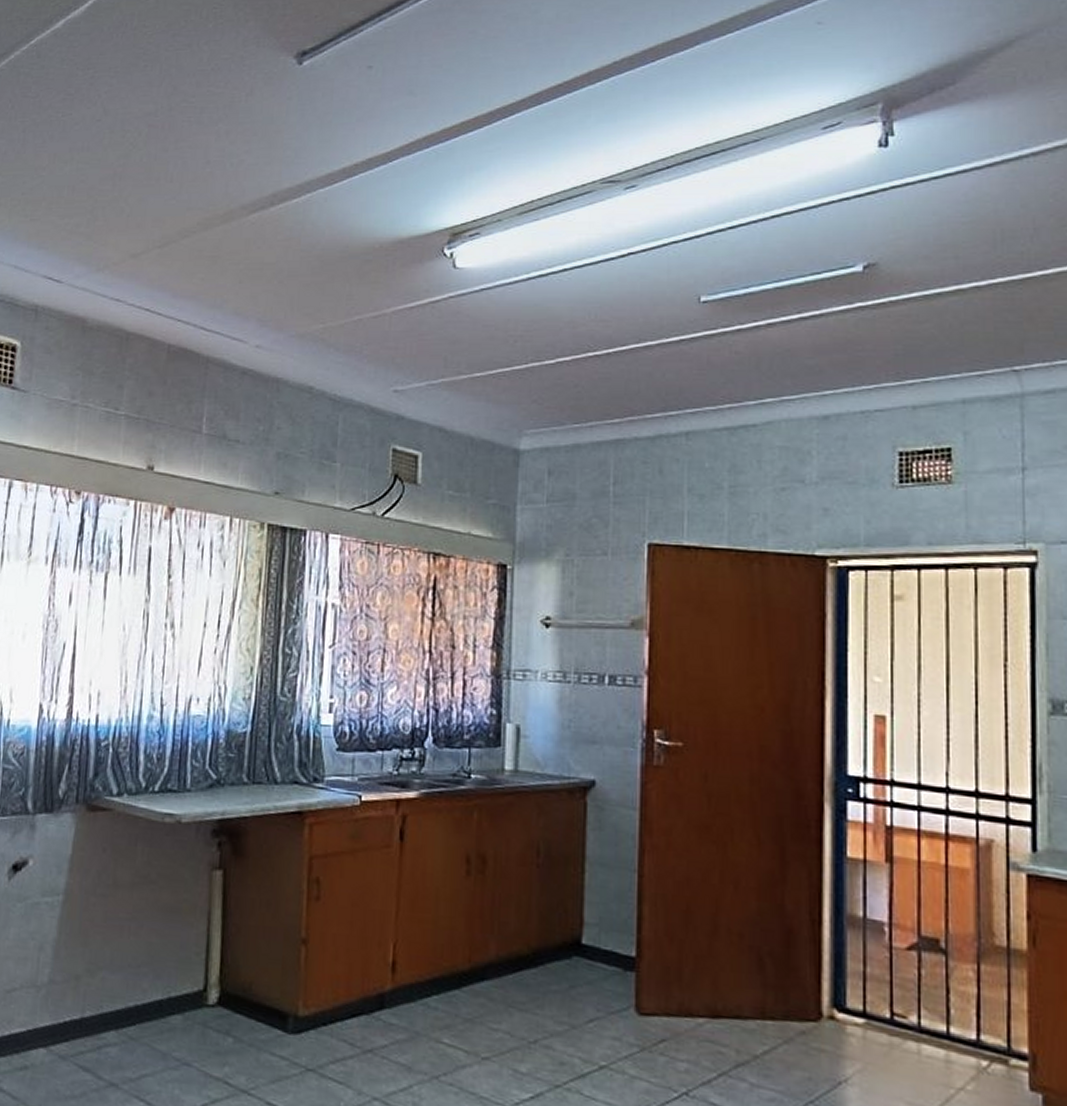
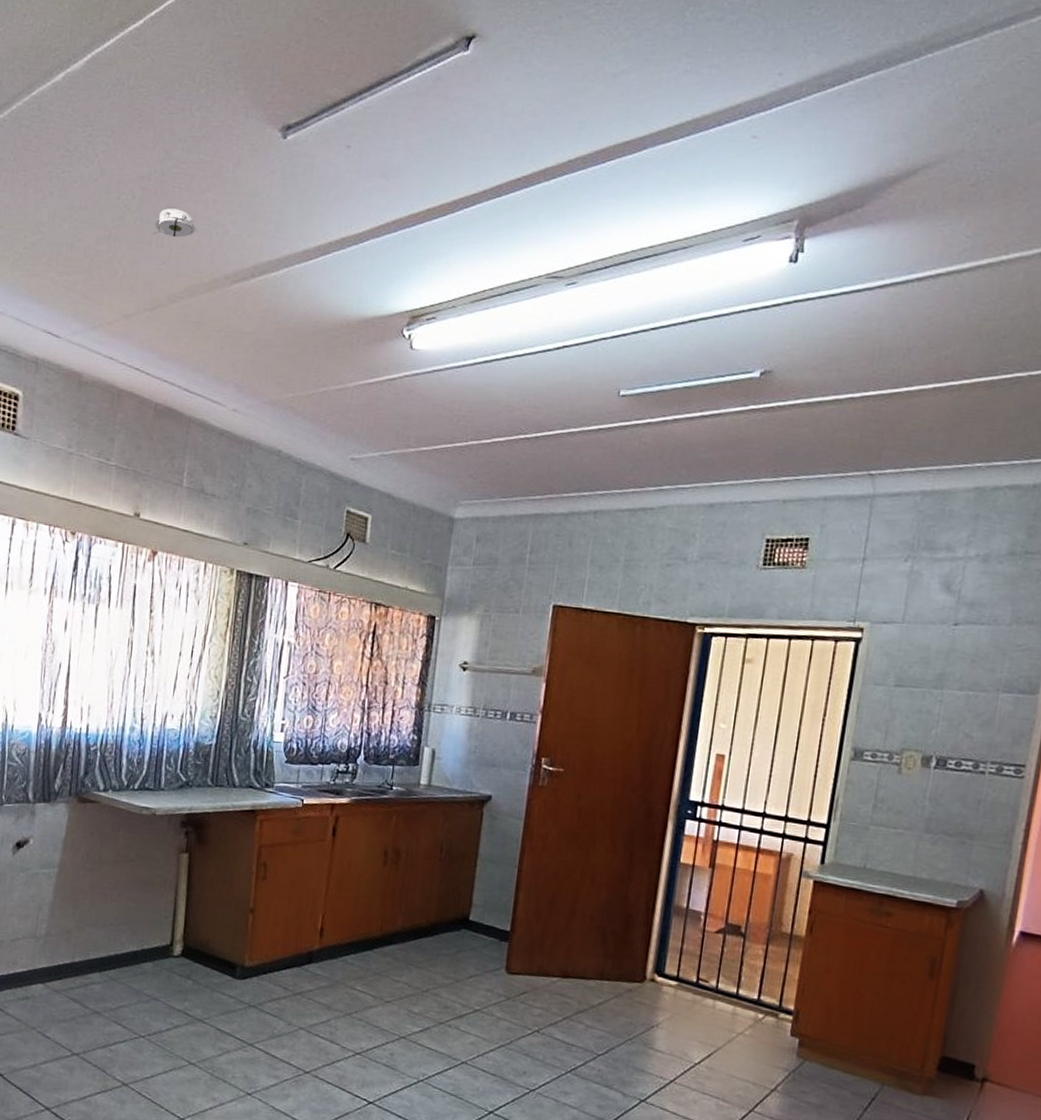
smoke detector: none [161,143,207,172] -> present [153,208,196,238]

